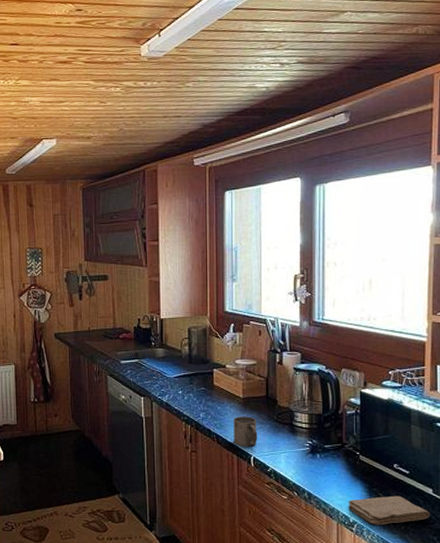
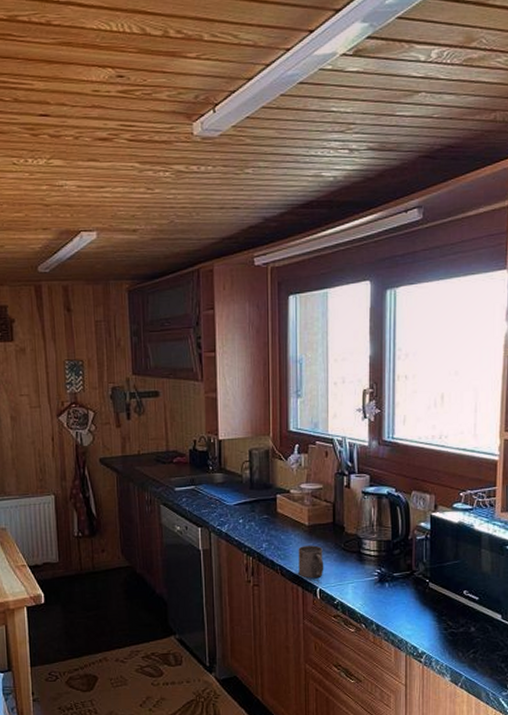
washcloth: present [348,495,430,525] -> none [417,623,498,655]

